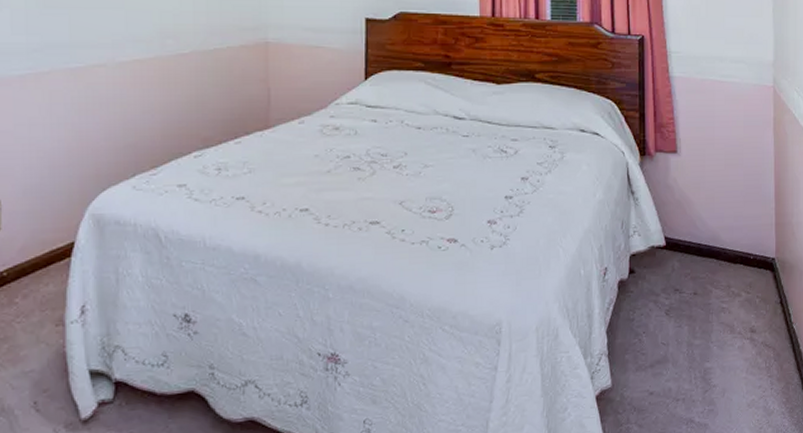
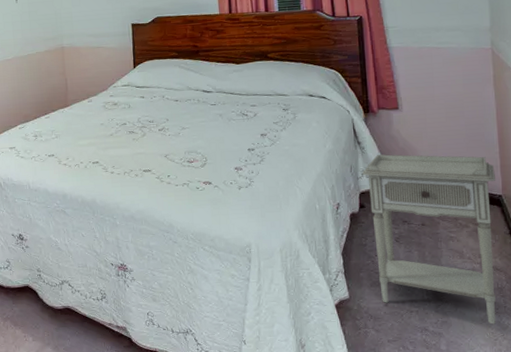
nightstand: none [633,207,770,410] -> present [361,154,496,325]

